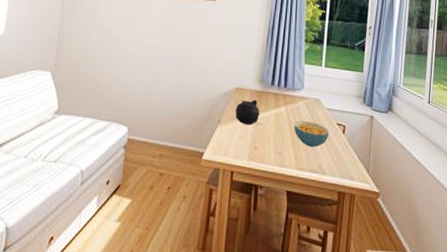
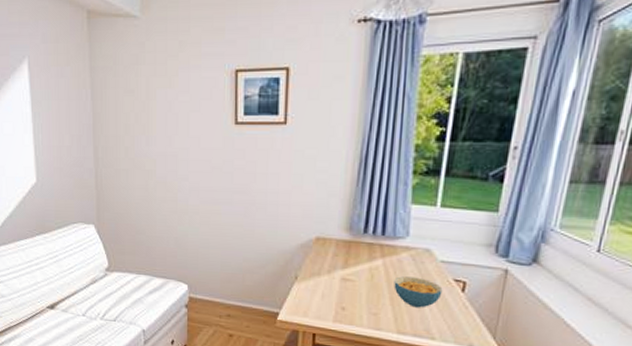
teapot: present [235,99,260,125] -> none [316,251,349,282]

